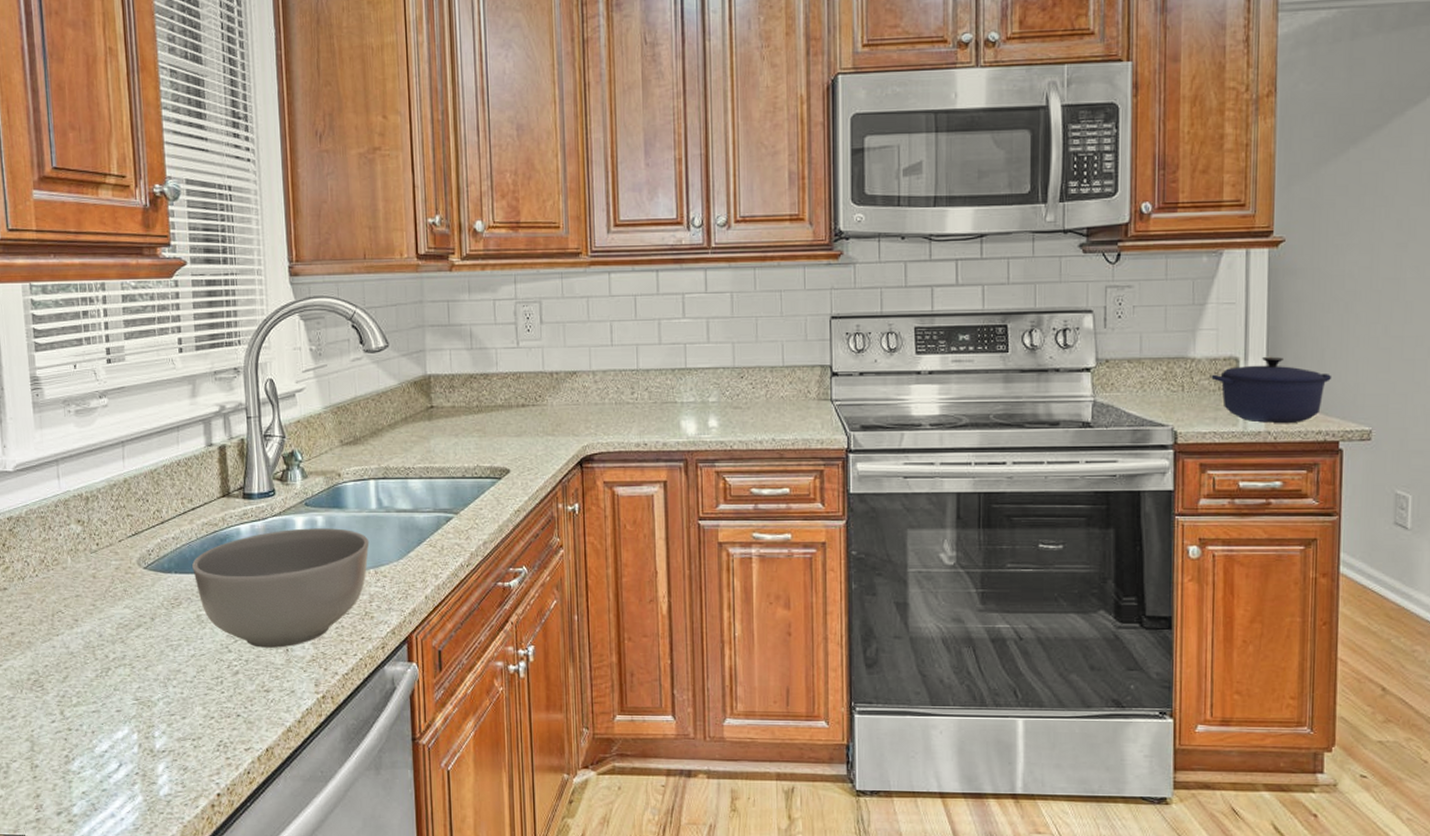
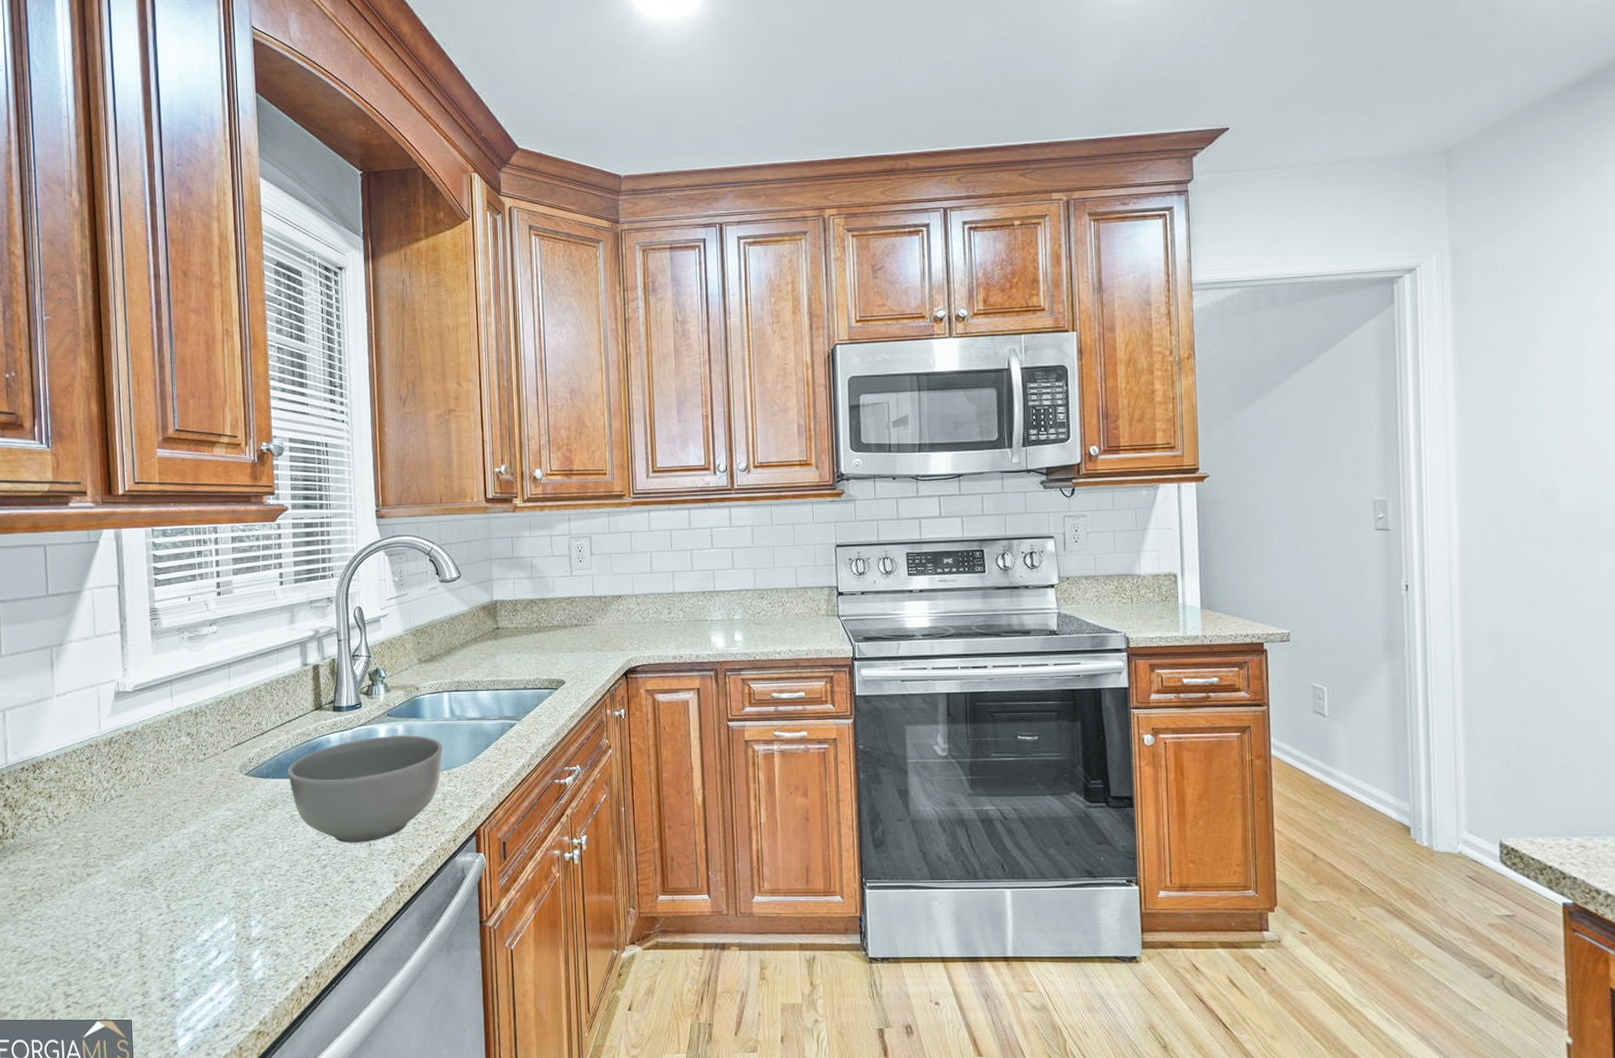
cooking pot: present [1211,356,1332,423] -> none [1155,572,1255,628]

